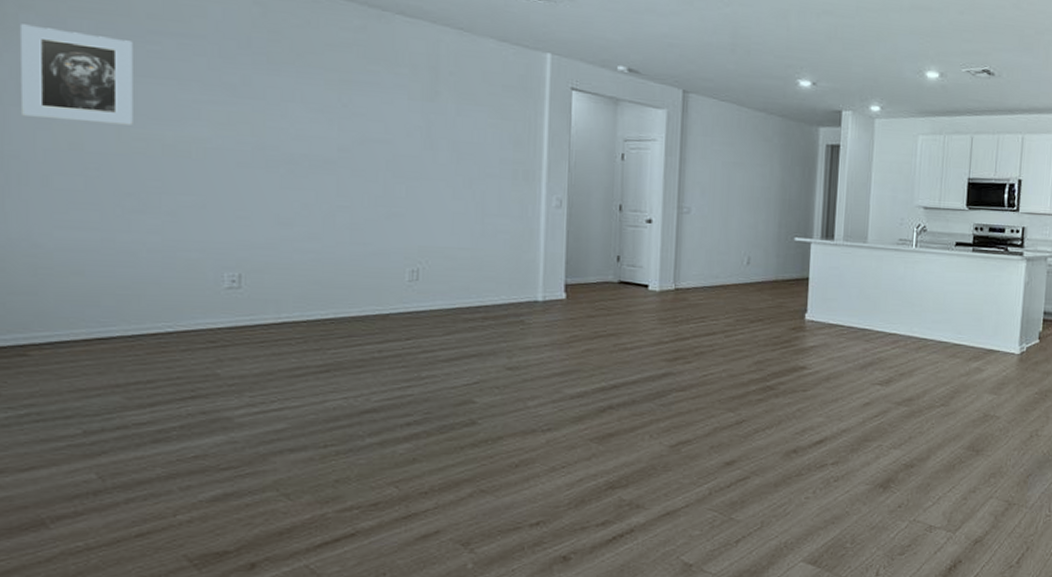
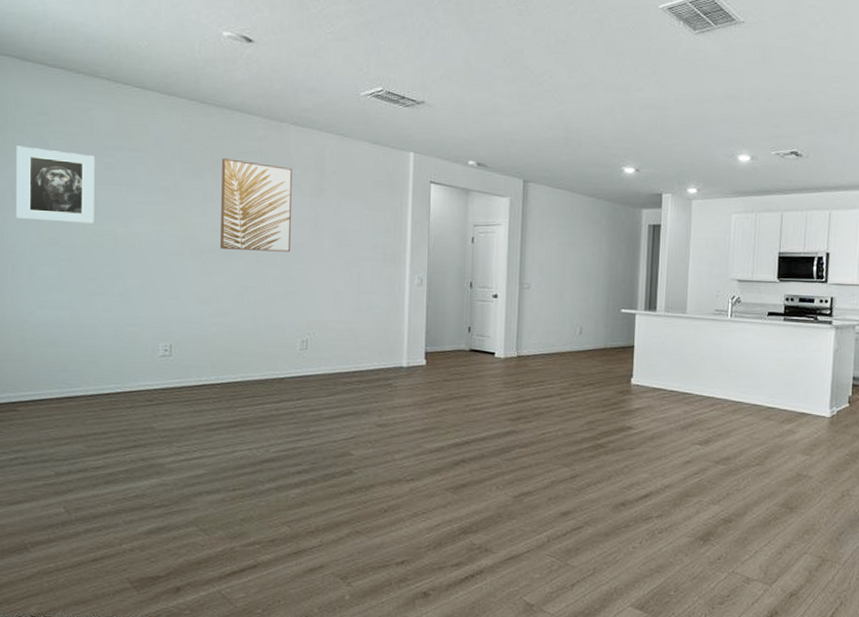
wall art: none [305,51,398,166] -> present [221,158,292,252]

